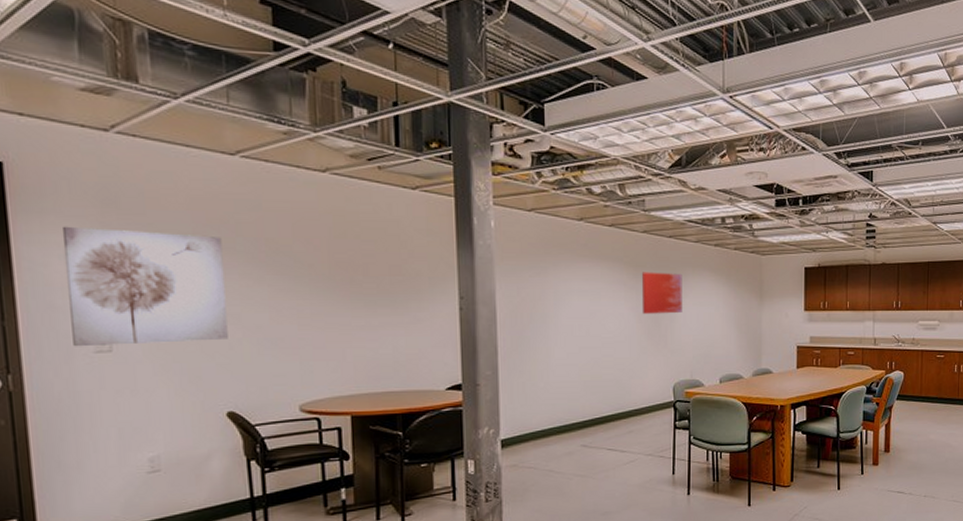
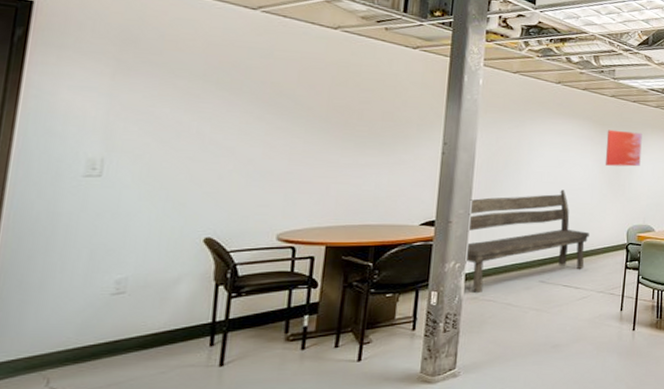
wall art: present [61,226,228,347] -> none [63,60,230,171]
bench: none [496,344,631,461] -> present [465,190,589,294]

